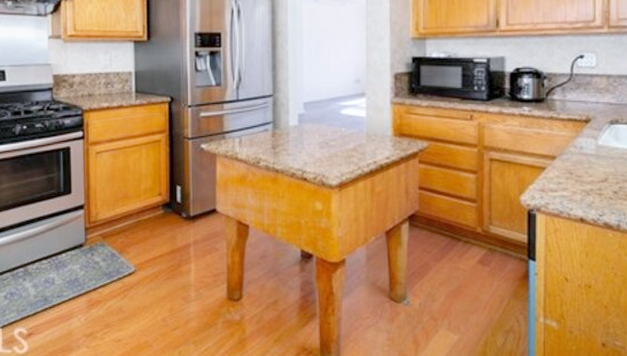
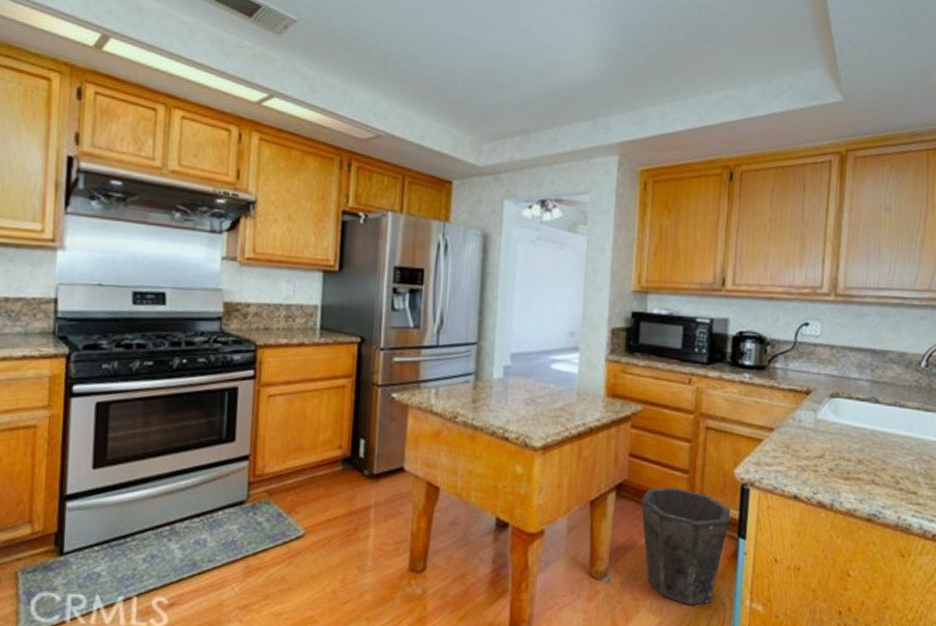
waste bin: none [433,216,519,324] -> present [641,487,731,606]

